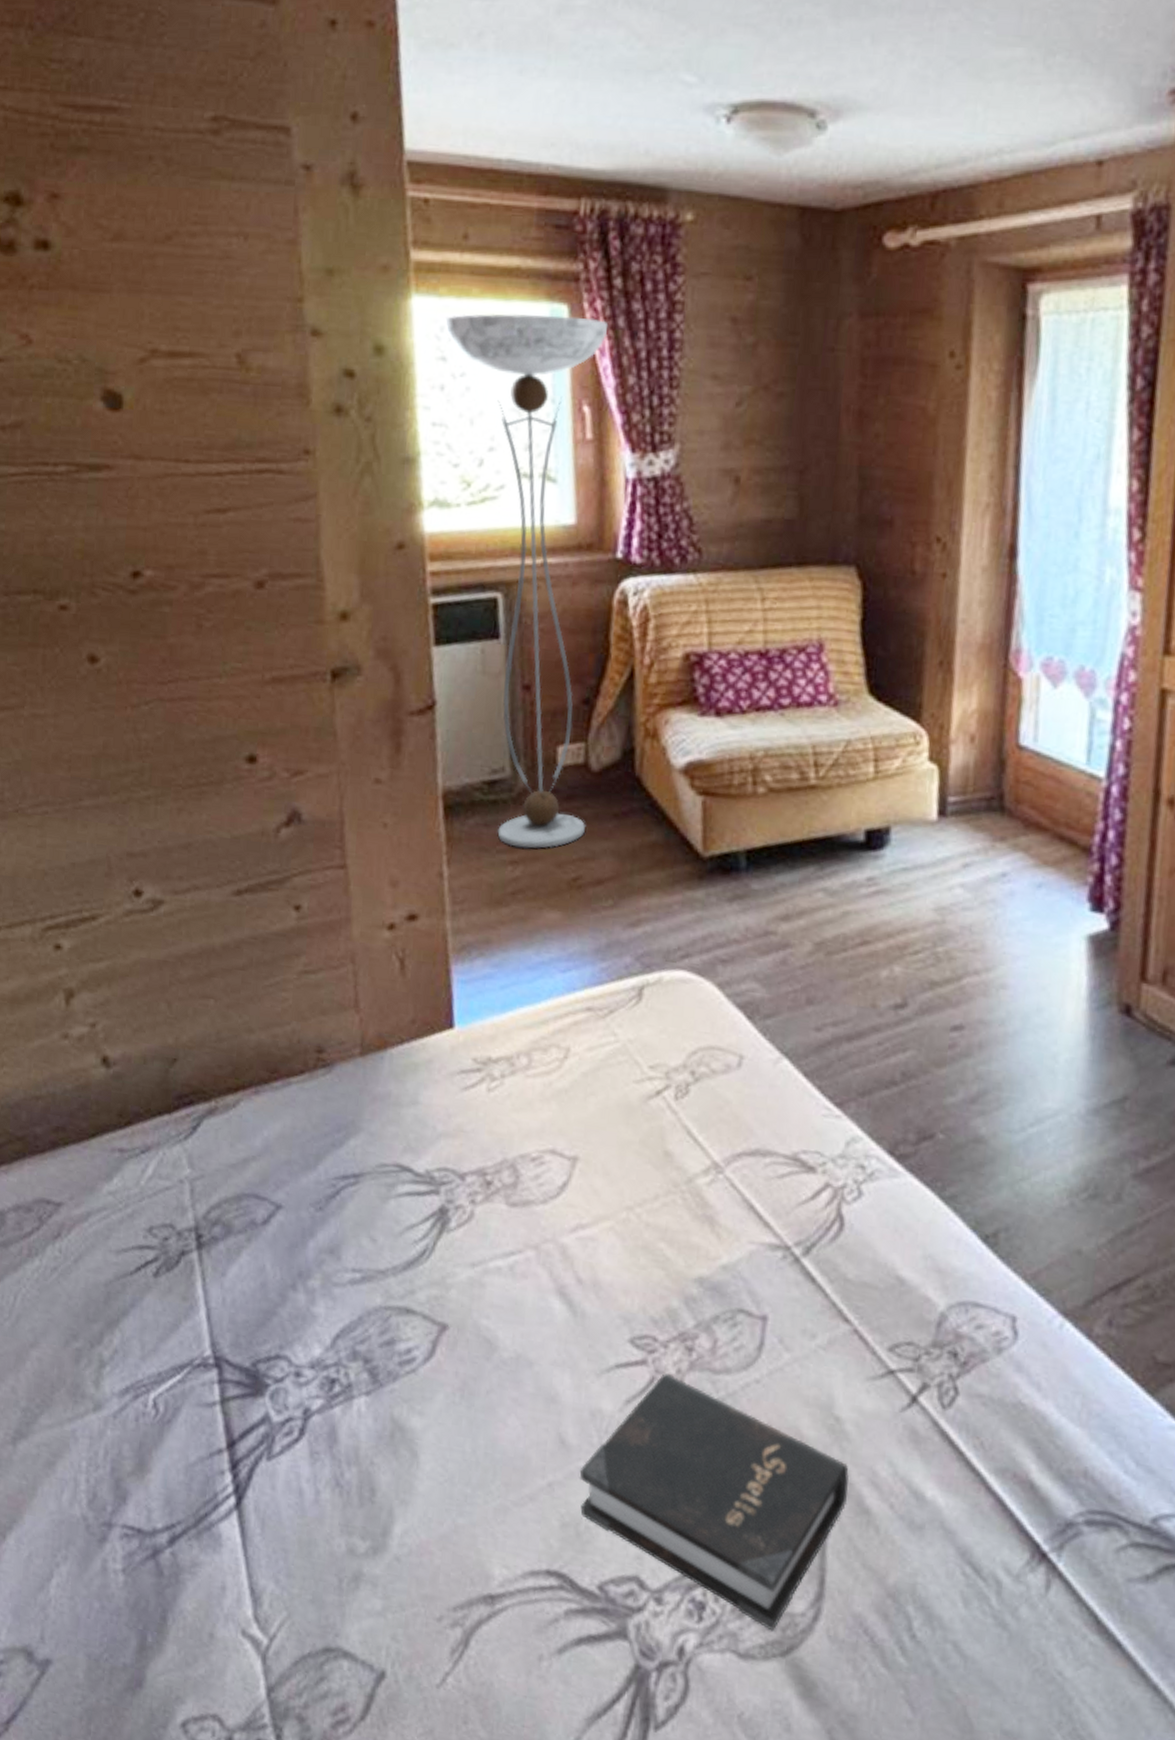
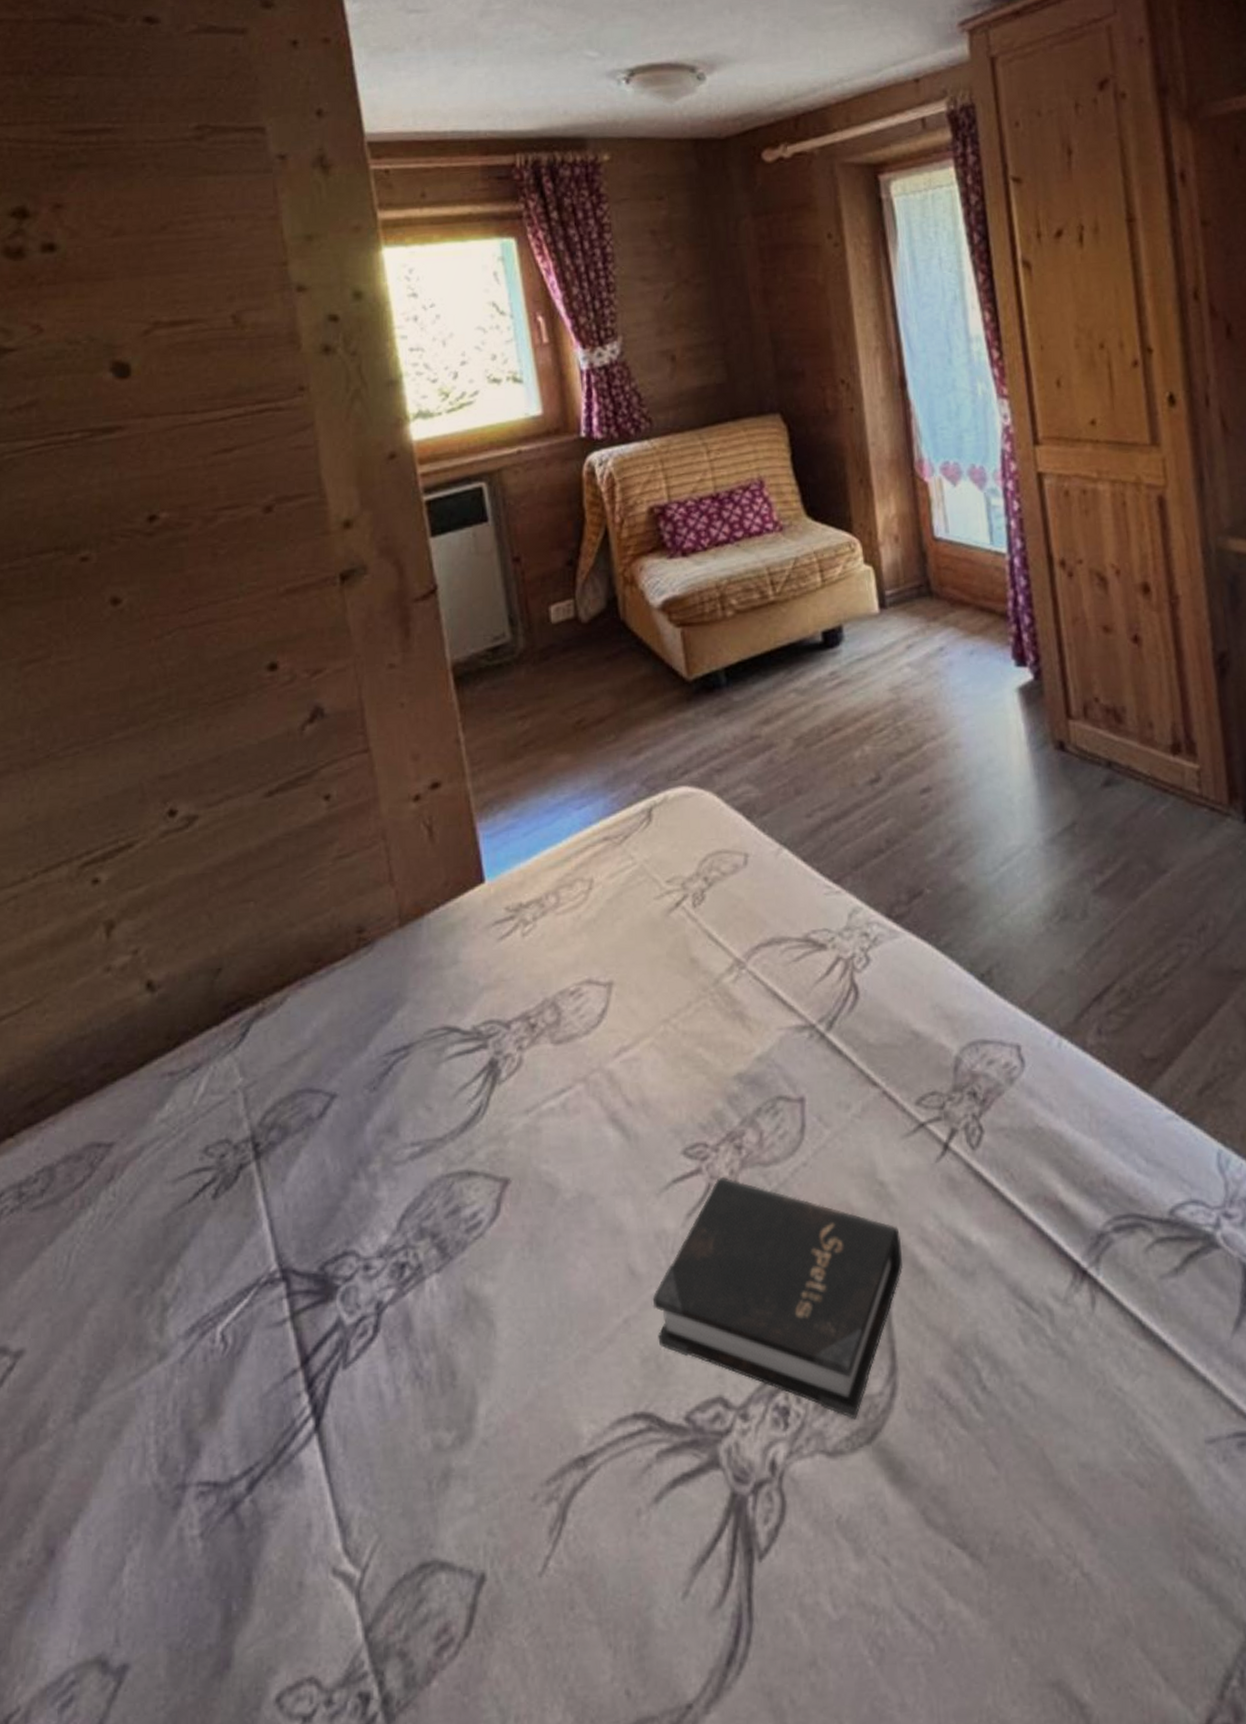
floor lamp: present [443,313,609,849] -> none [410,245,583,703]

